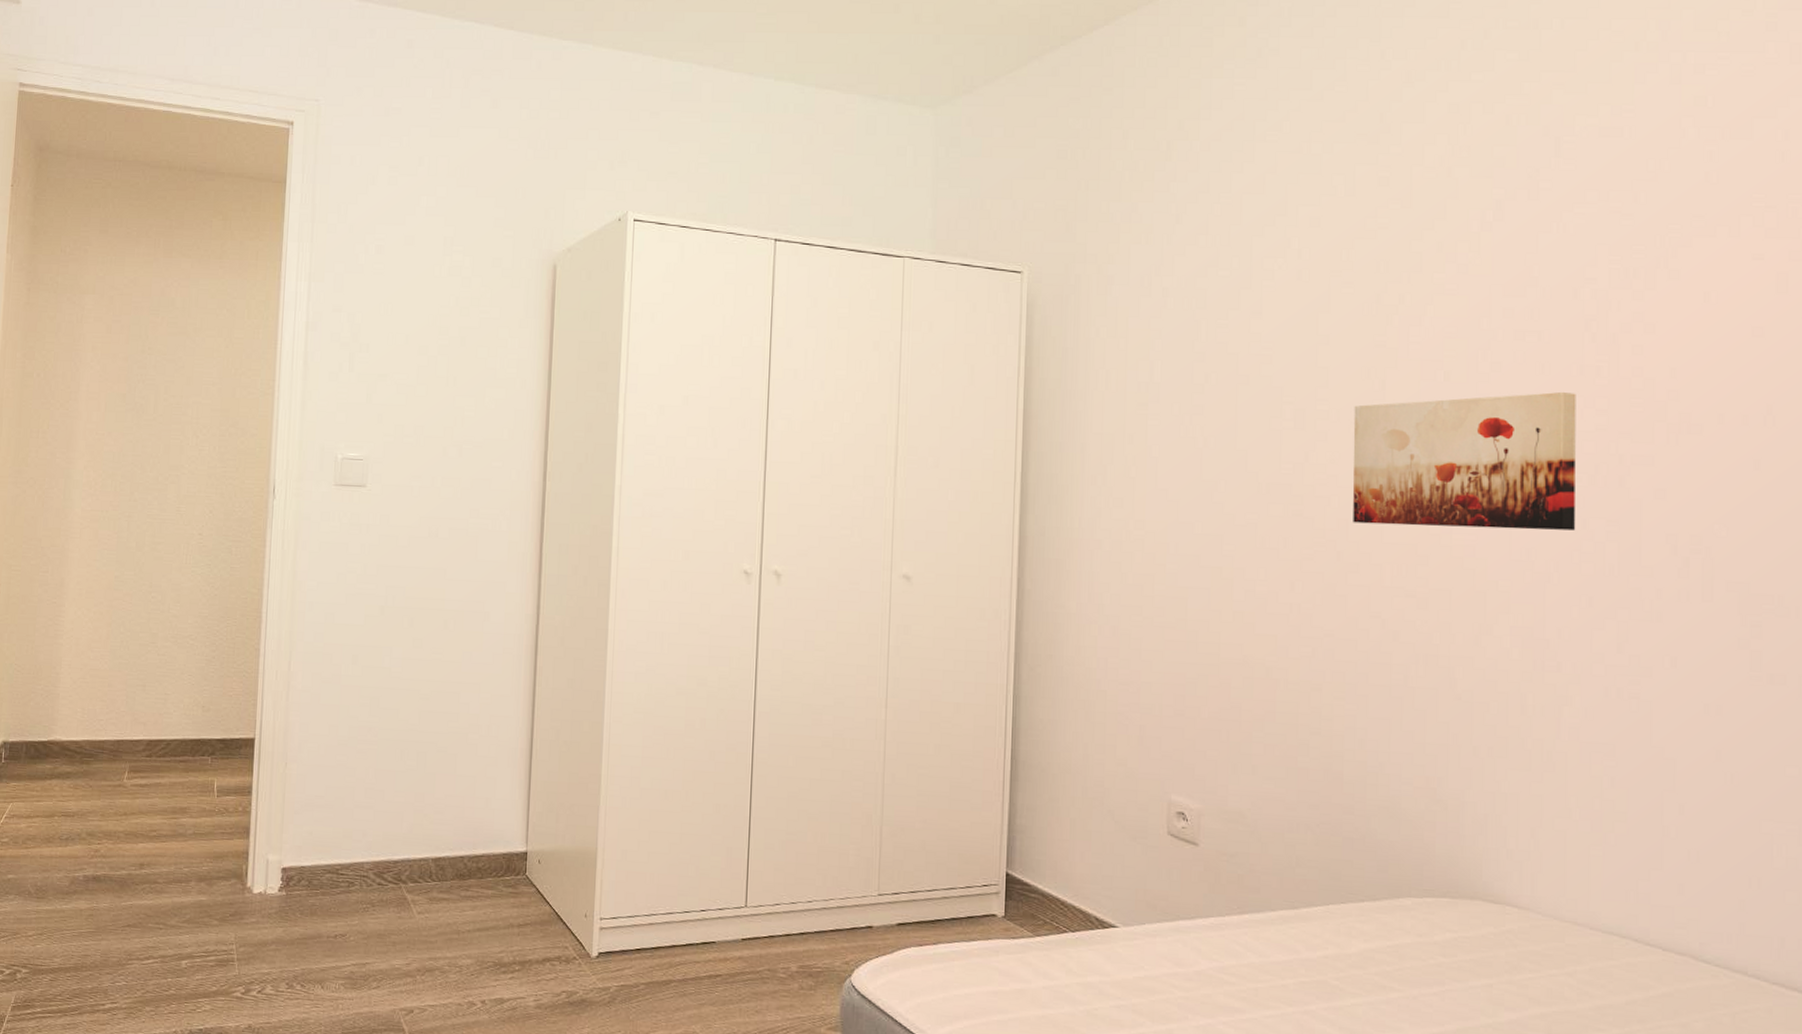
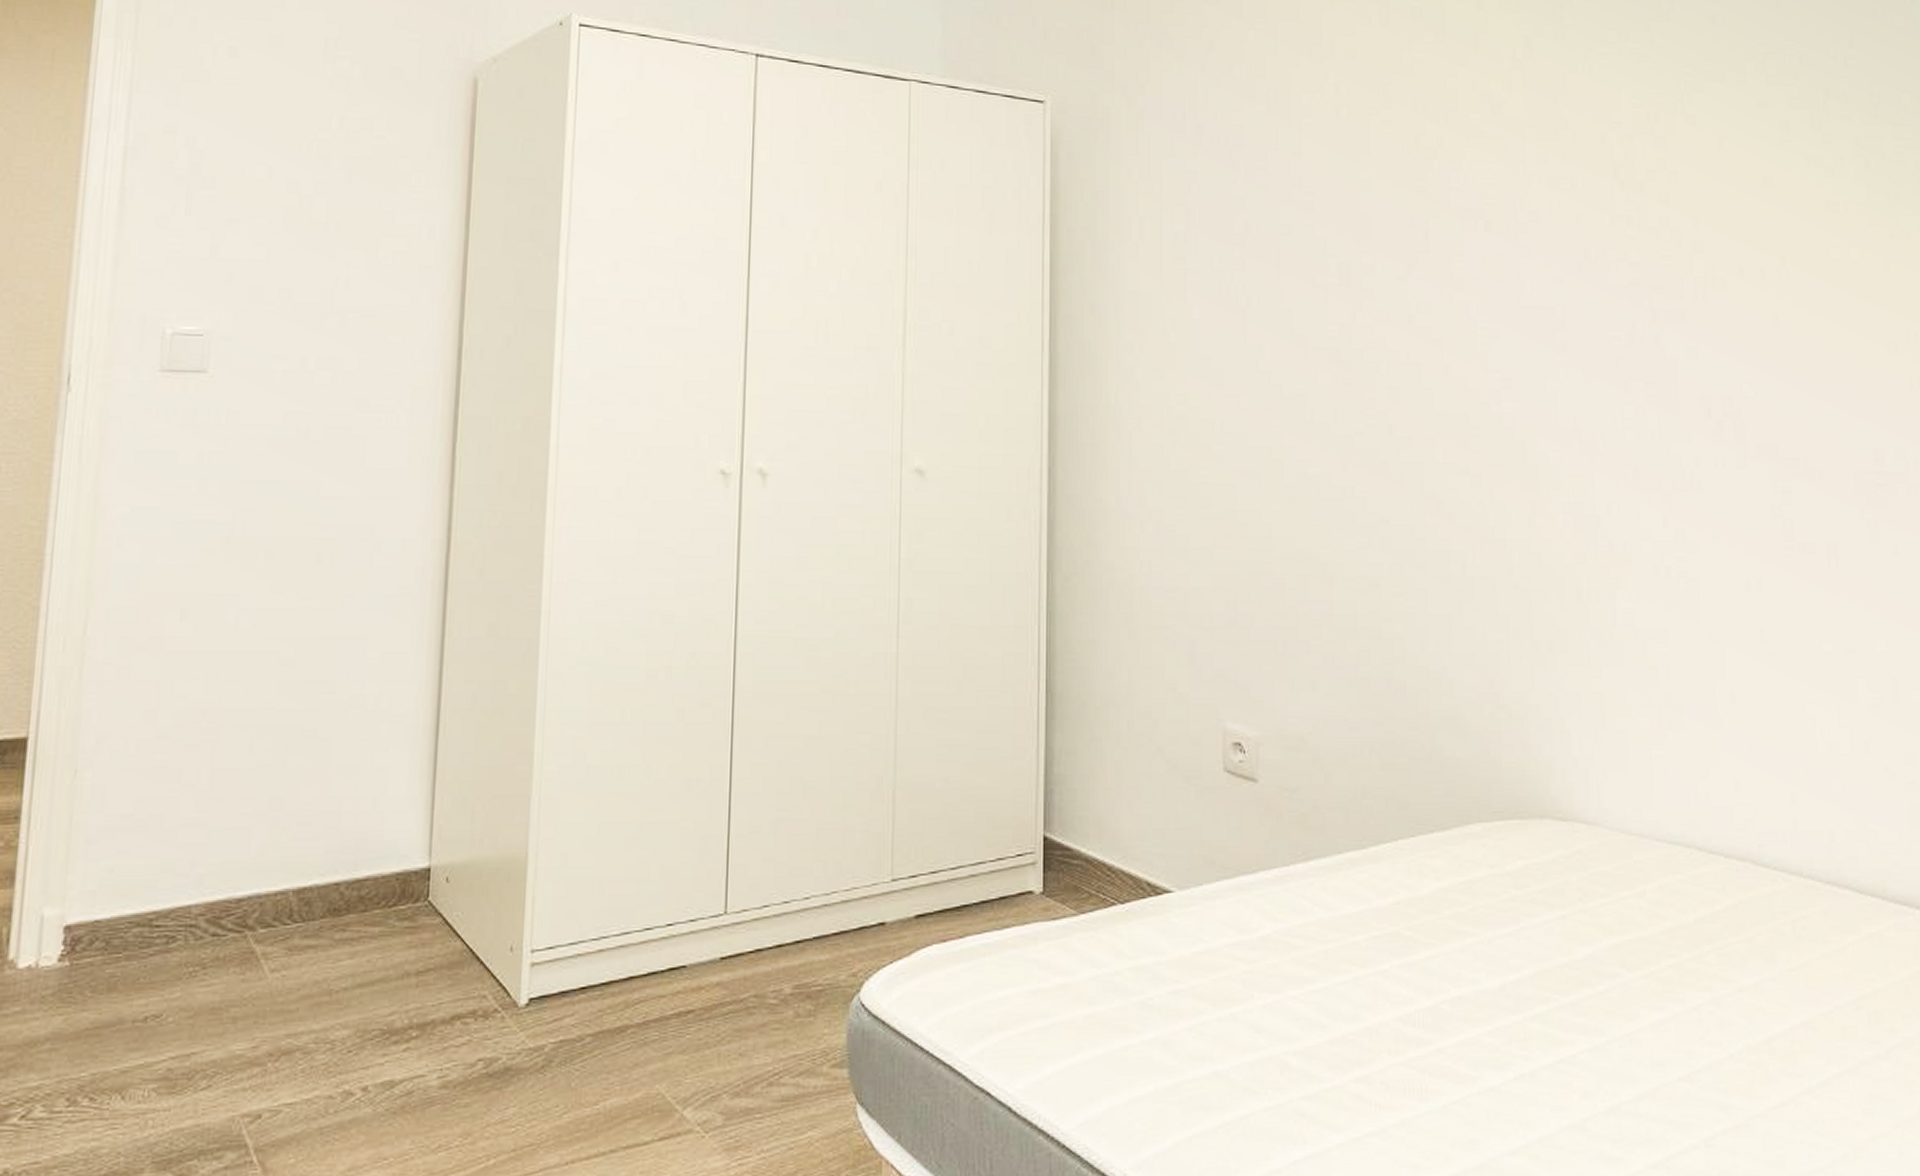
wall art: present [1353,391,1576,531] -> none [1398,243,1618,395]

